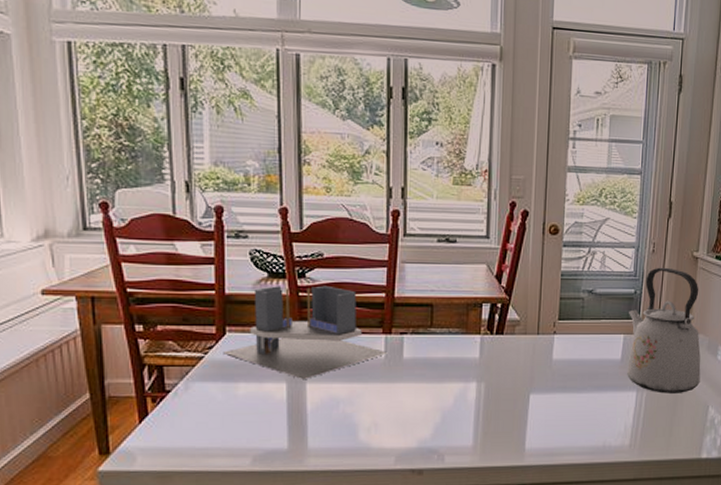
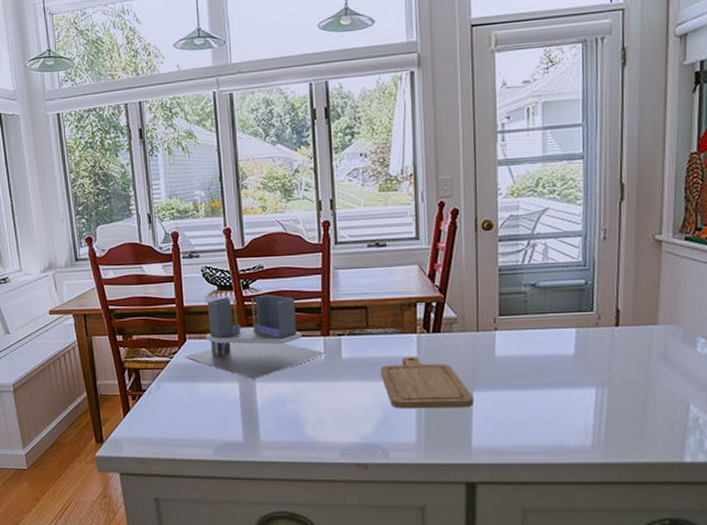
chopping board: none [442,358,530,412] -> present [380,356,473,409]
kettle: present [627,267,701,394] -> none [579,254,676,390]

